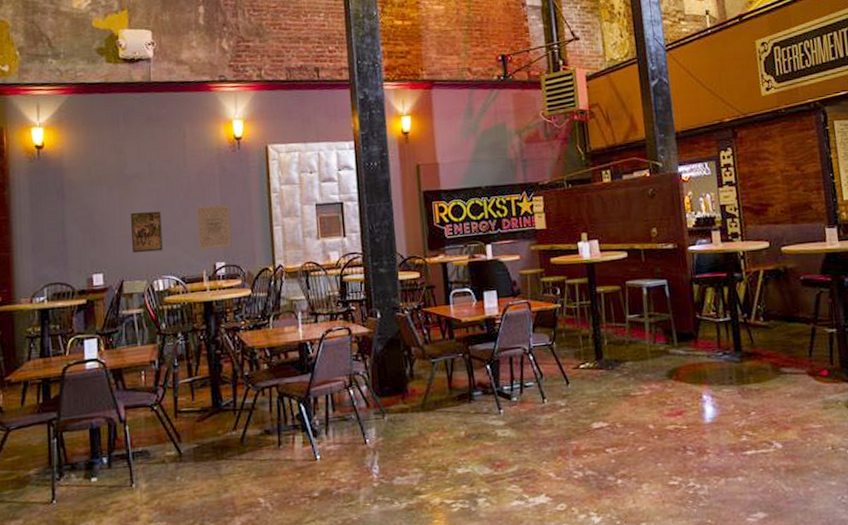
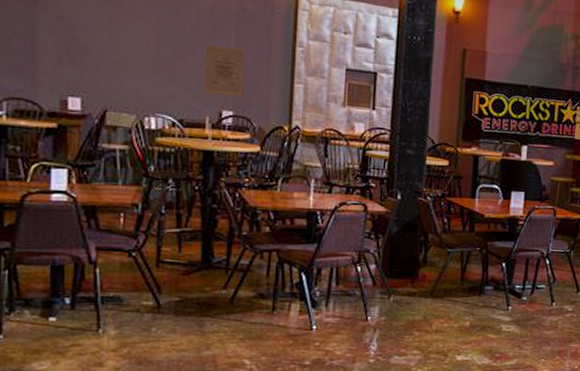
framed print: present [131,211,163,254] -> none [121,35,161,86]

